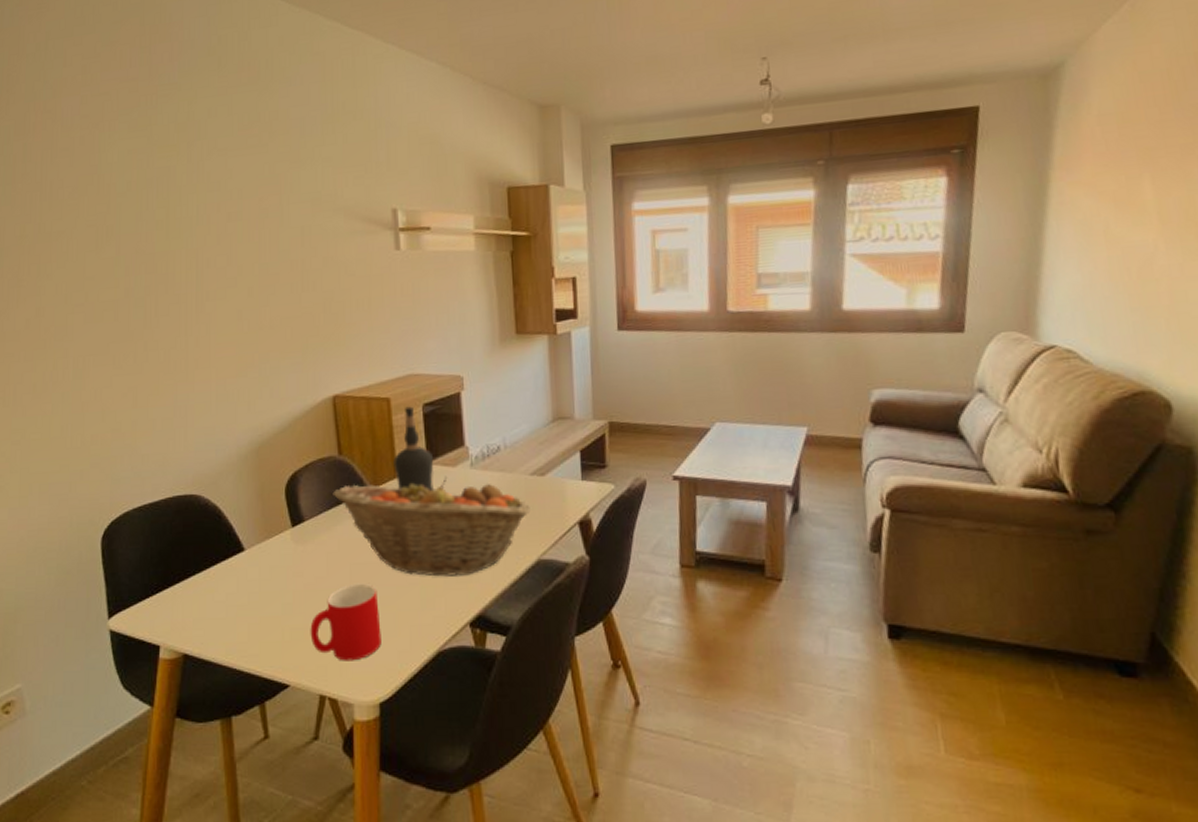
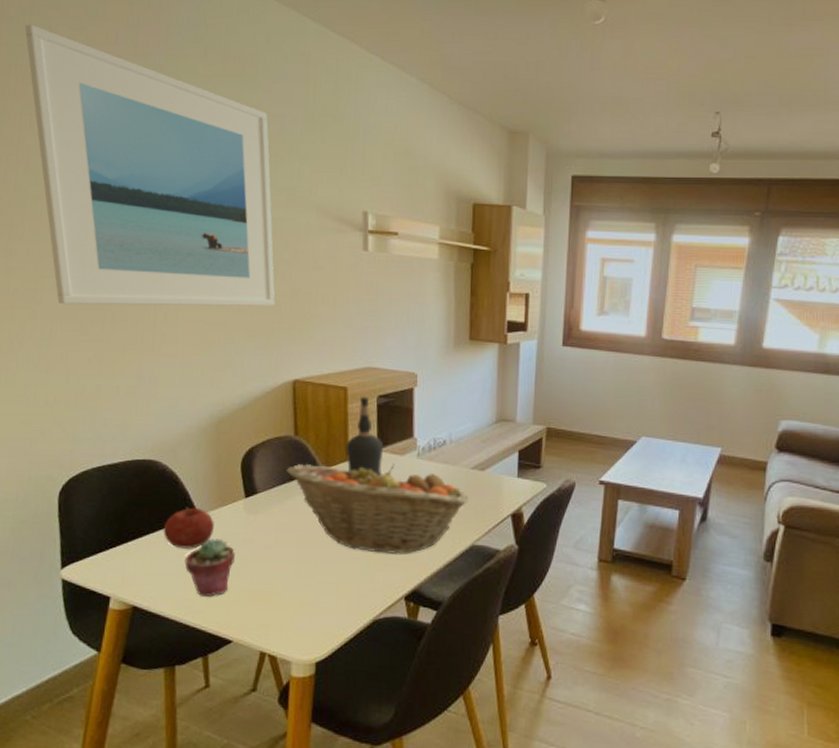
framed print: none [41,58,308,340] -> present [24,24,275,306]
fruit: none [209,541,262,588] -> present [163,507,214,549]
potted succulent: none [234,574,285,638] -> present [184,538,235,597]
cup: present [310,584,381,661] -> none [255,554,322,624]

